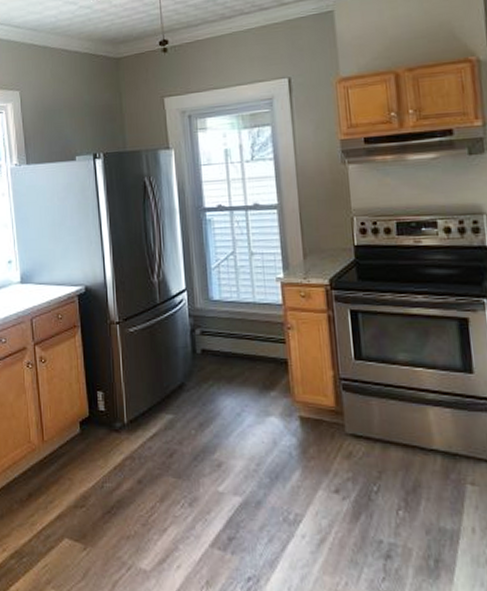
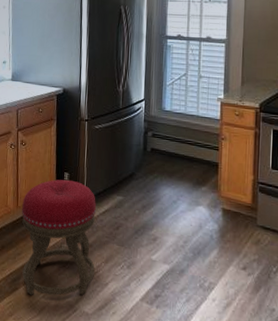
stool: none [49,400,148,554] -> present [22,179,96,296]

